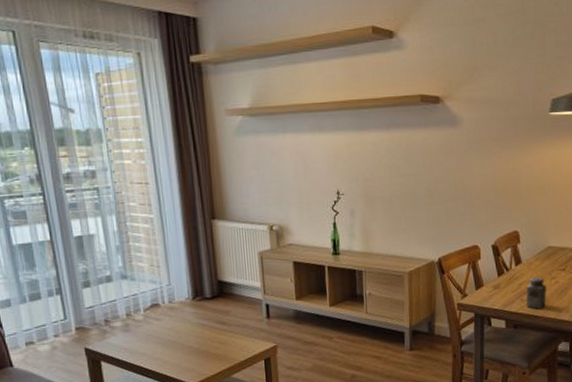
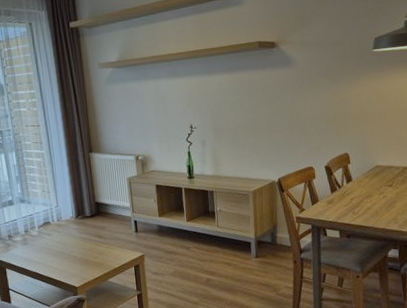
salt shaker: present [526,277,547,309] -> none [357,193,376,221]

